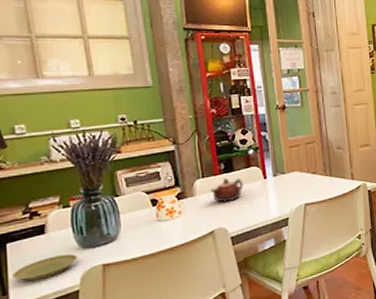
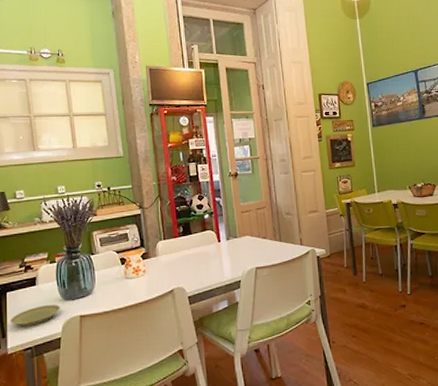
teapot: present [210,178,244,203] -> none [171,240,200,264]

